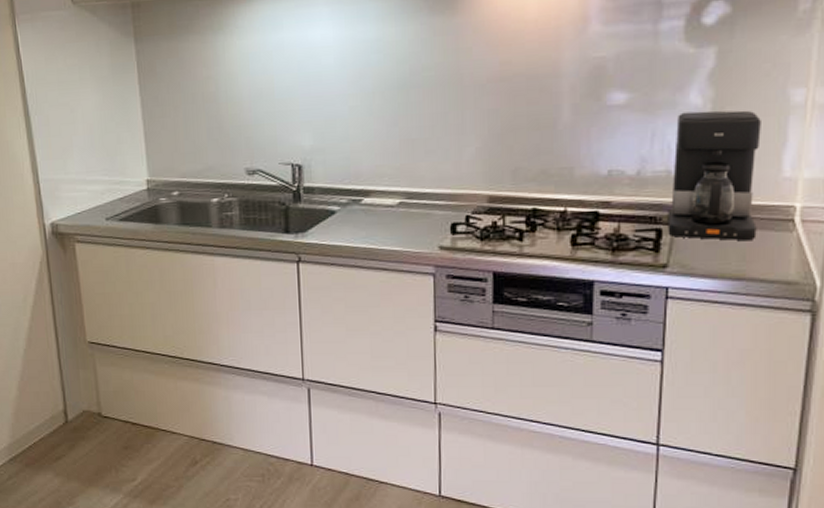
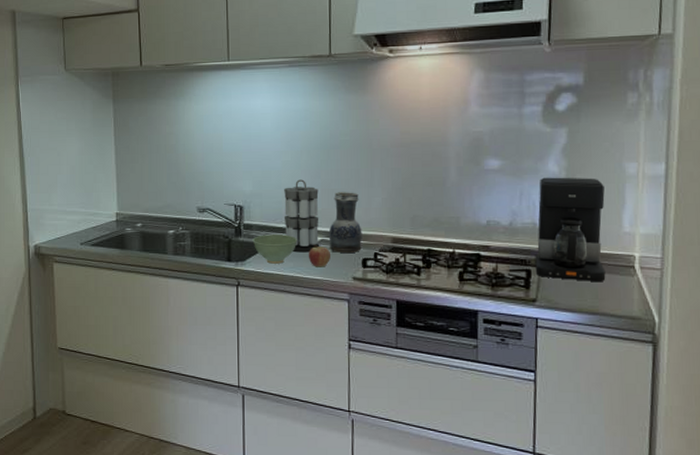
bowl: none [315,198,371,234] -> present [252,234,298,264]
spice rack: none [353,128,398,219] -> present [284,179,320,253]
fruit: none [383,208,411,236] -> present [308,244,330,267]
ceramic jug: none [409,141,451,218] -> present [328,192,363,254]

